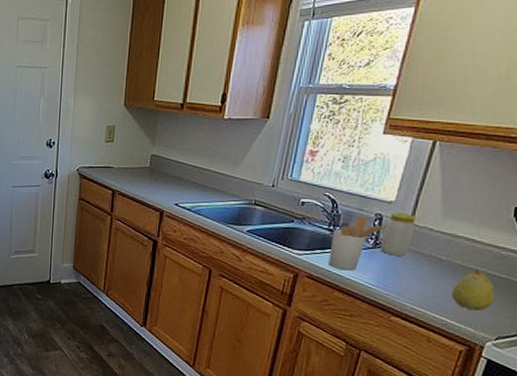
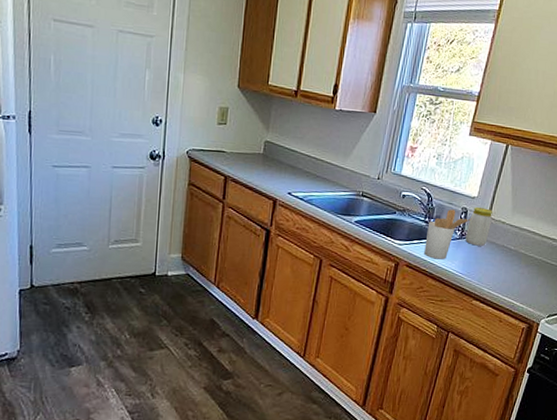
fruit: present [452,268,496,311] -> none [517,257,548,293]

